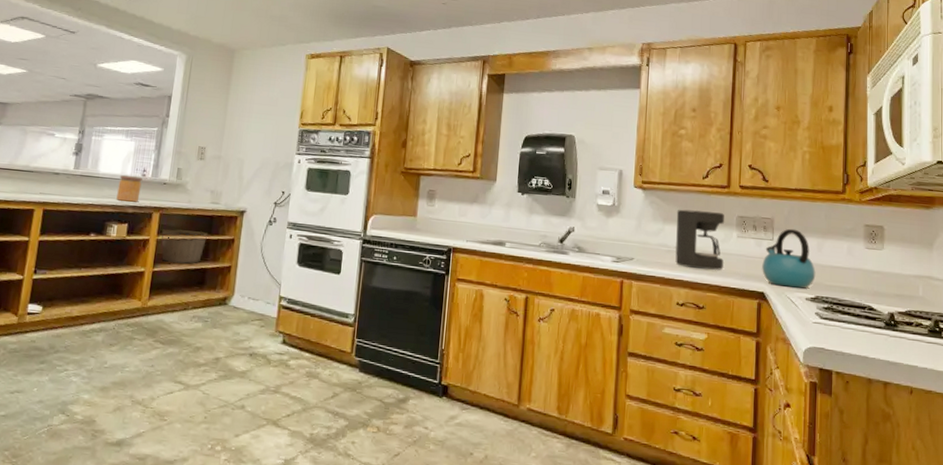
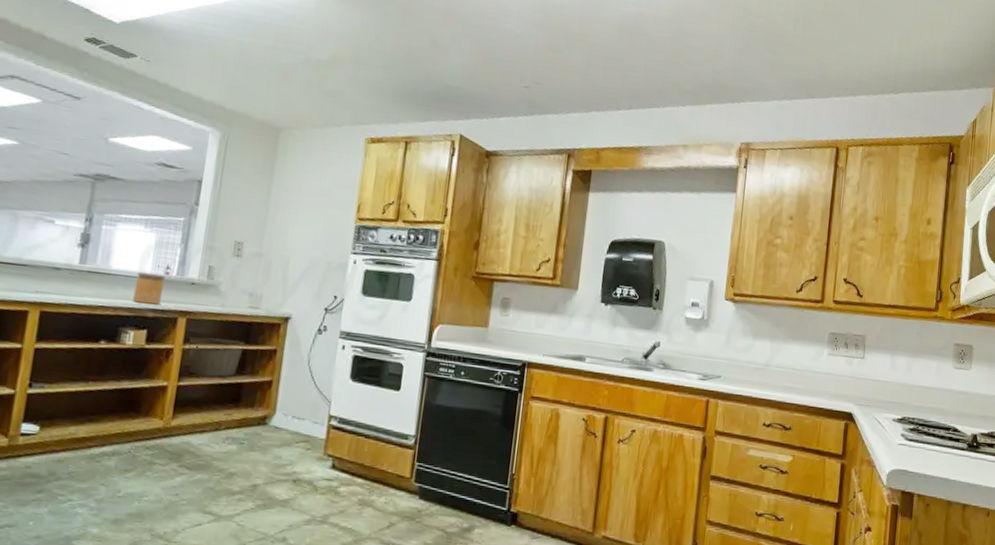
coffee maker: present [675,209,725,271] -> none [764,324,817,390]
kettle: present [762,228,816,289] -> none [851,346,904,409]

